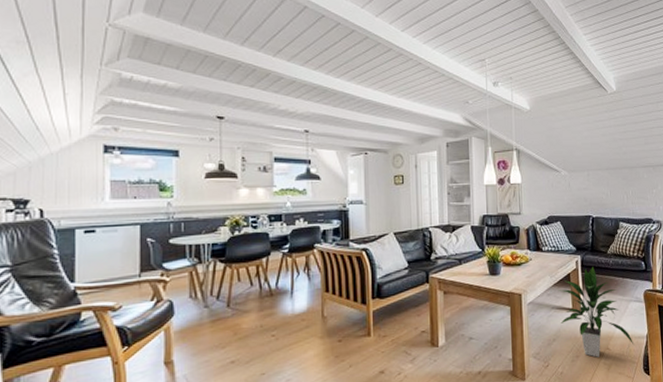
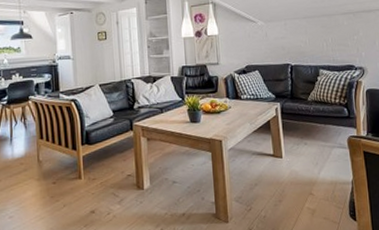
indoor plant: present [559,266,634,358] -> none [259,113,339,202]

